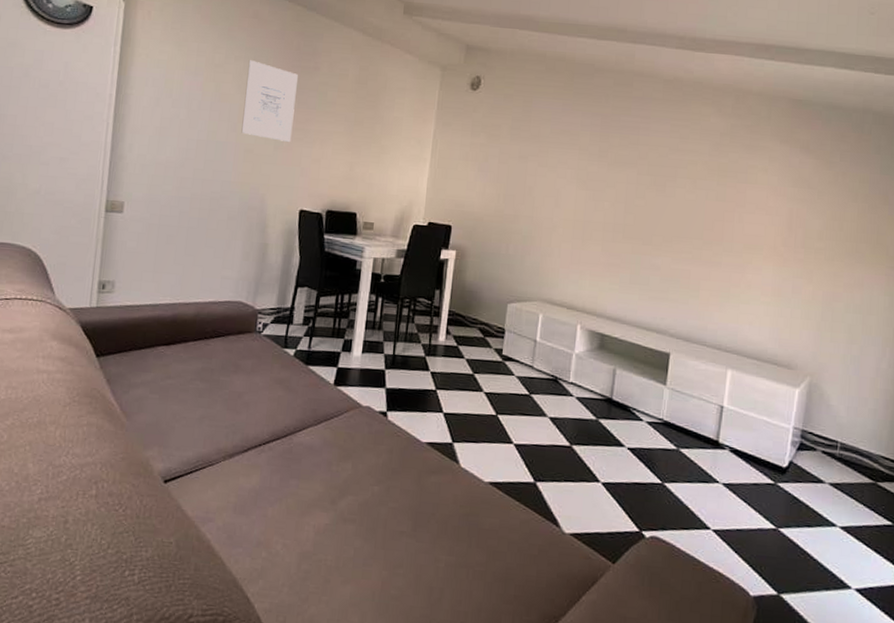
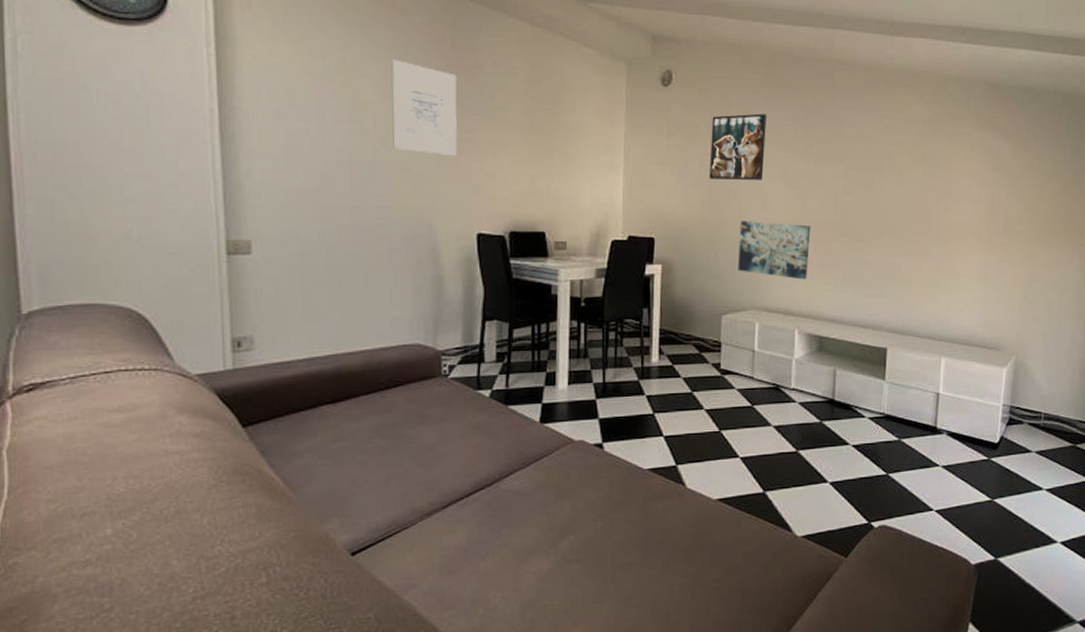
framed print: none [507,118,565,180] -> present [710,113,766,180]
wall art: none [526,216,600,277] -> present [738,221,811,280]

